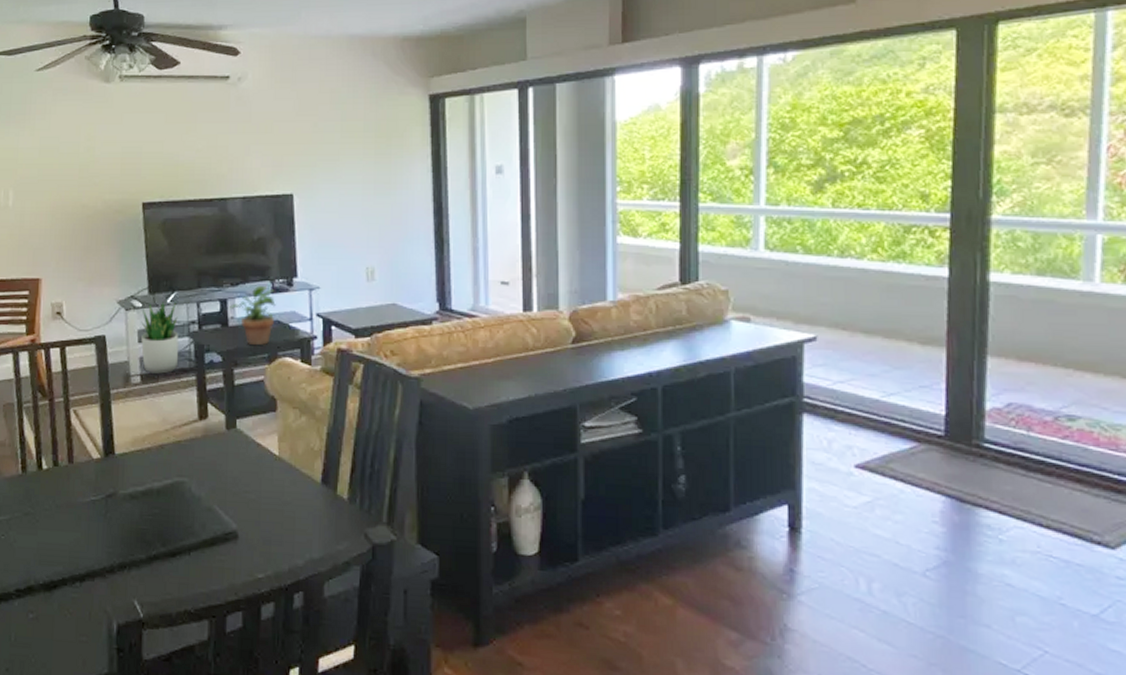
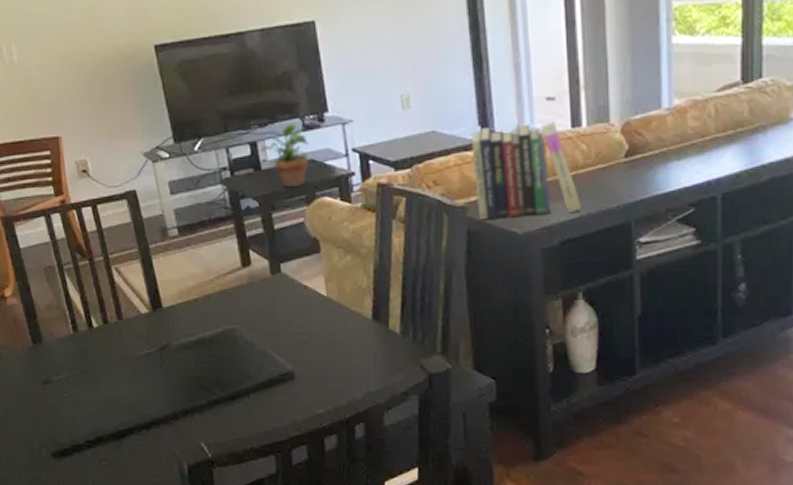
planter: present [141,301,179,374] -> none [170,147,214,225]
books: none [429,303,530,393] -> present [471,122,582,221]

